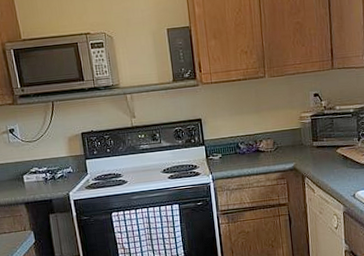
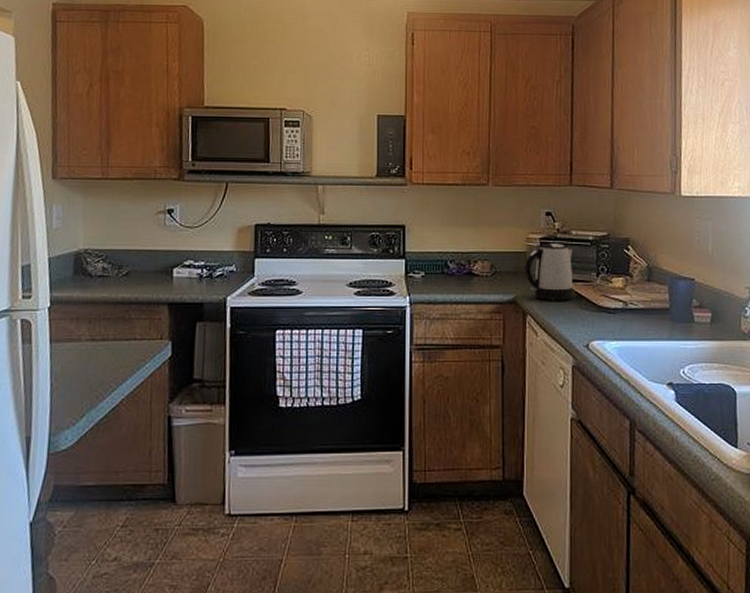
kettle: none [300,118,340,165] -> present [524,243,573,301]

